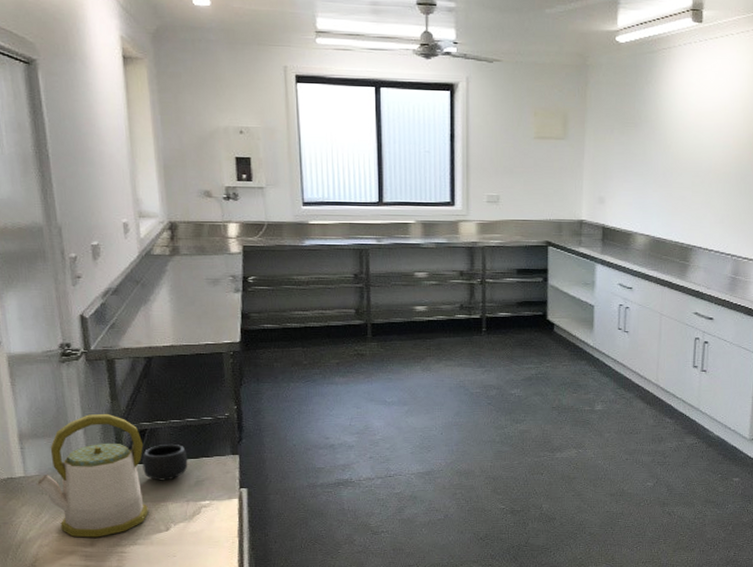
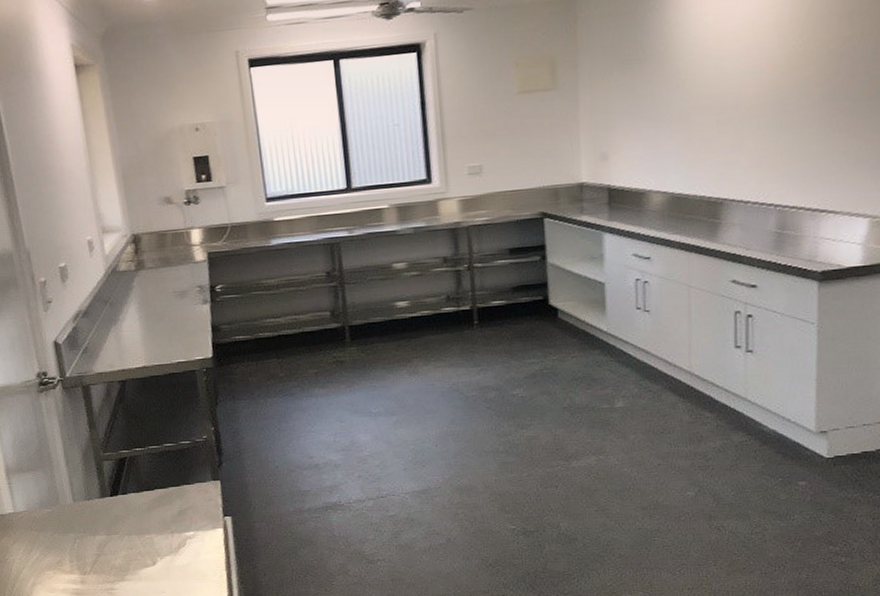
kettle: present [36,413,148,538] -> none [25,442,134,575]
mug: present [142,443,188,481] -> none [124,471,170,512]

